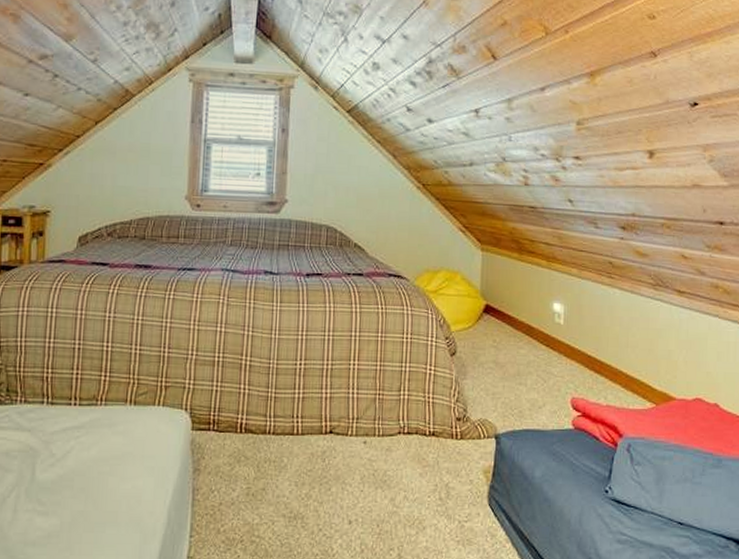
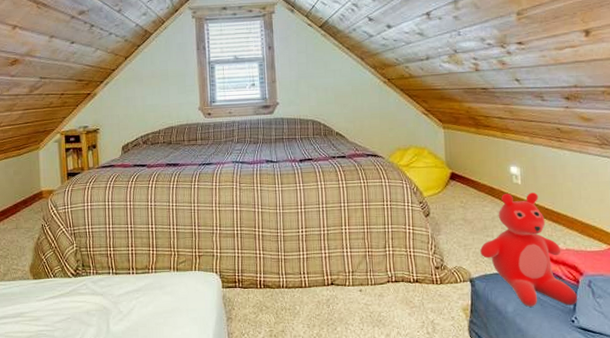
teddy bear: none [510,335,615,473] -> present [480,193,578,307]

